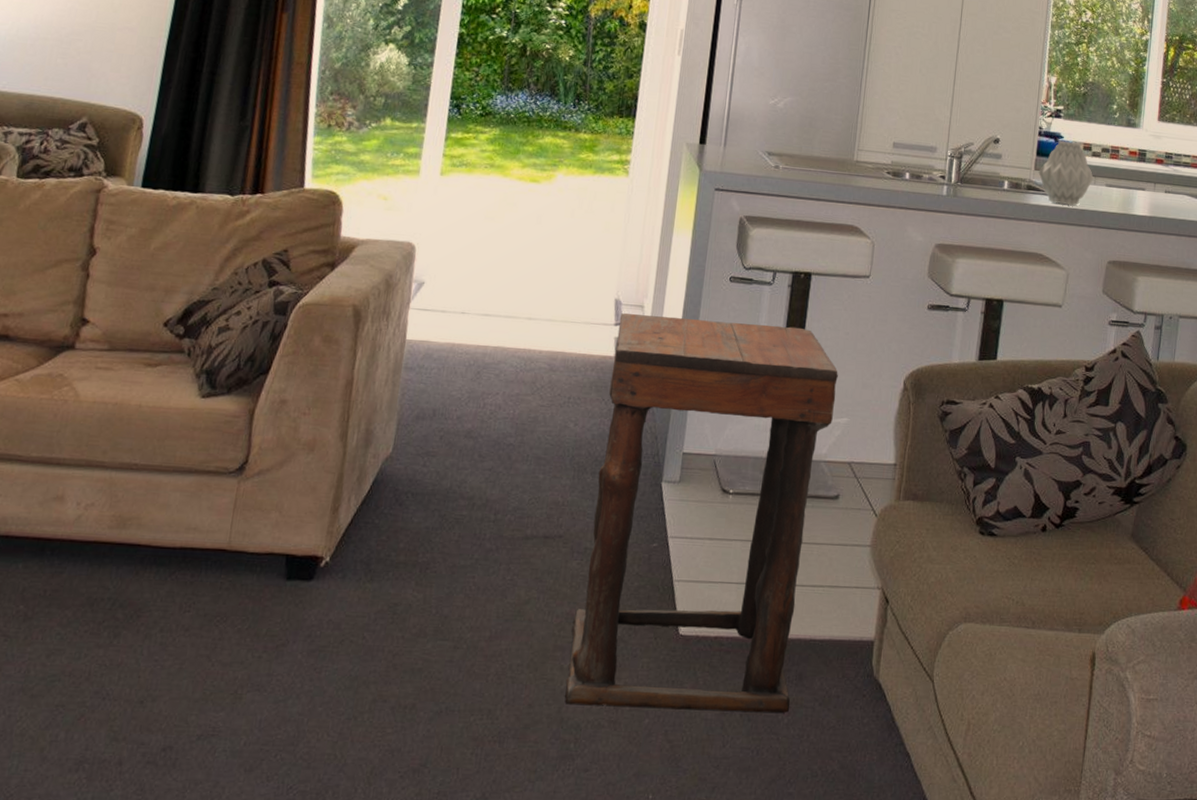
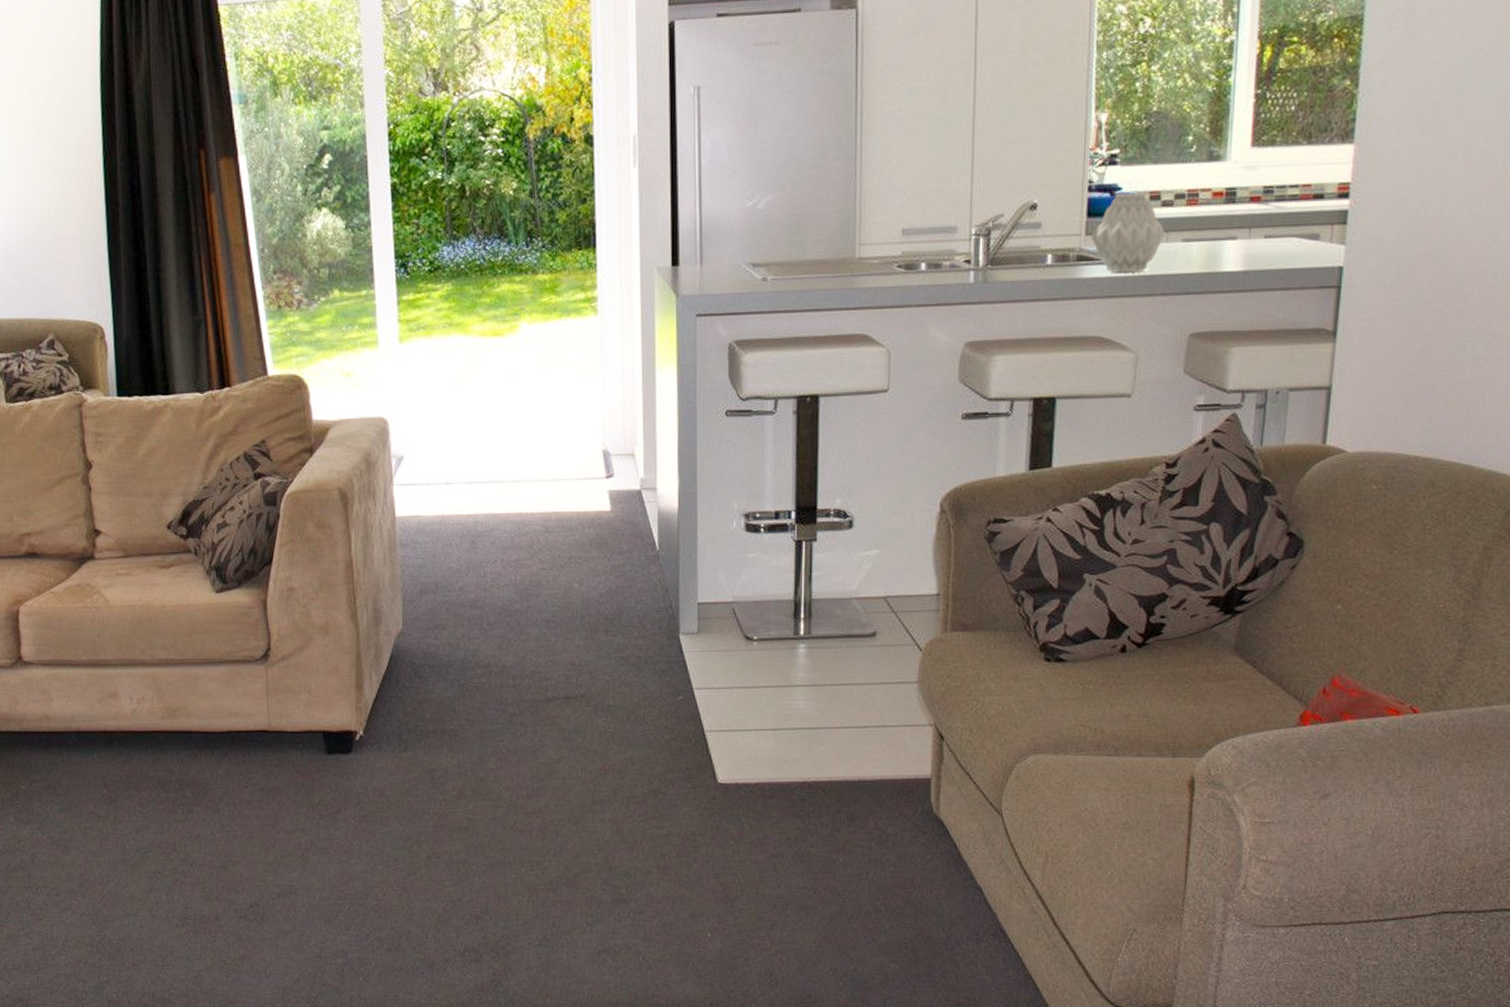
side table: present [564,313,838,713] -> none [607,457,862,854]

